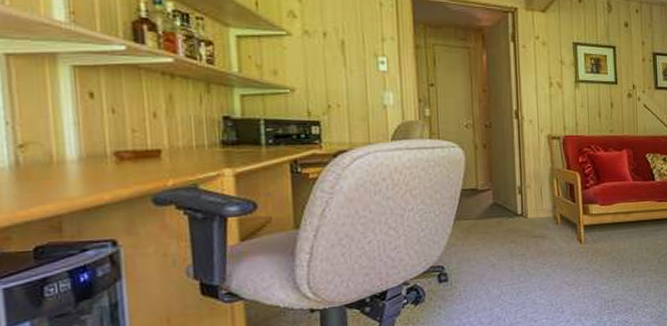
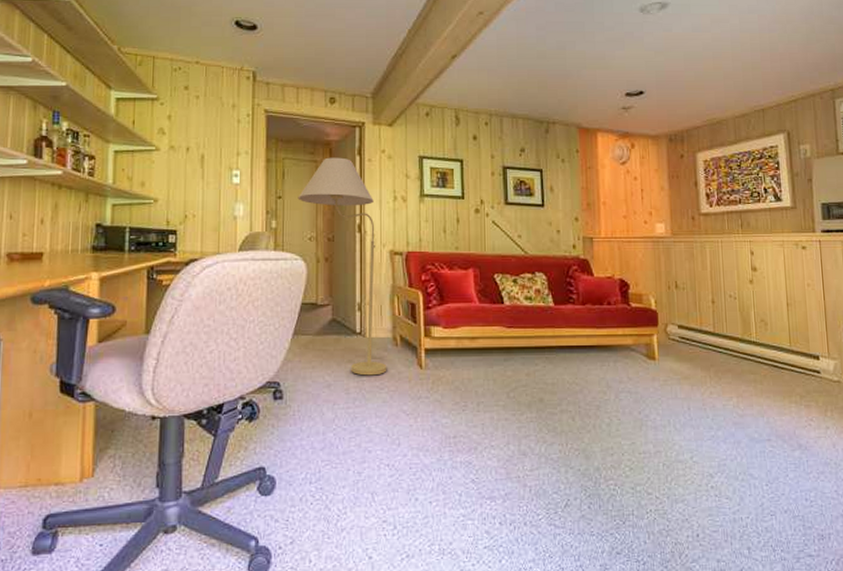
floor lamp: none [451,43,549,254] -> present [298,157,387,376]

